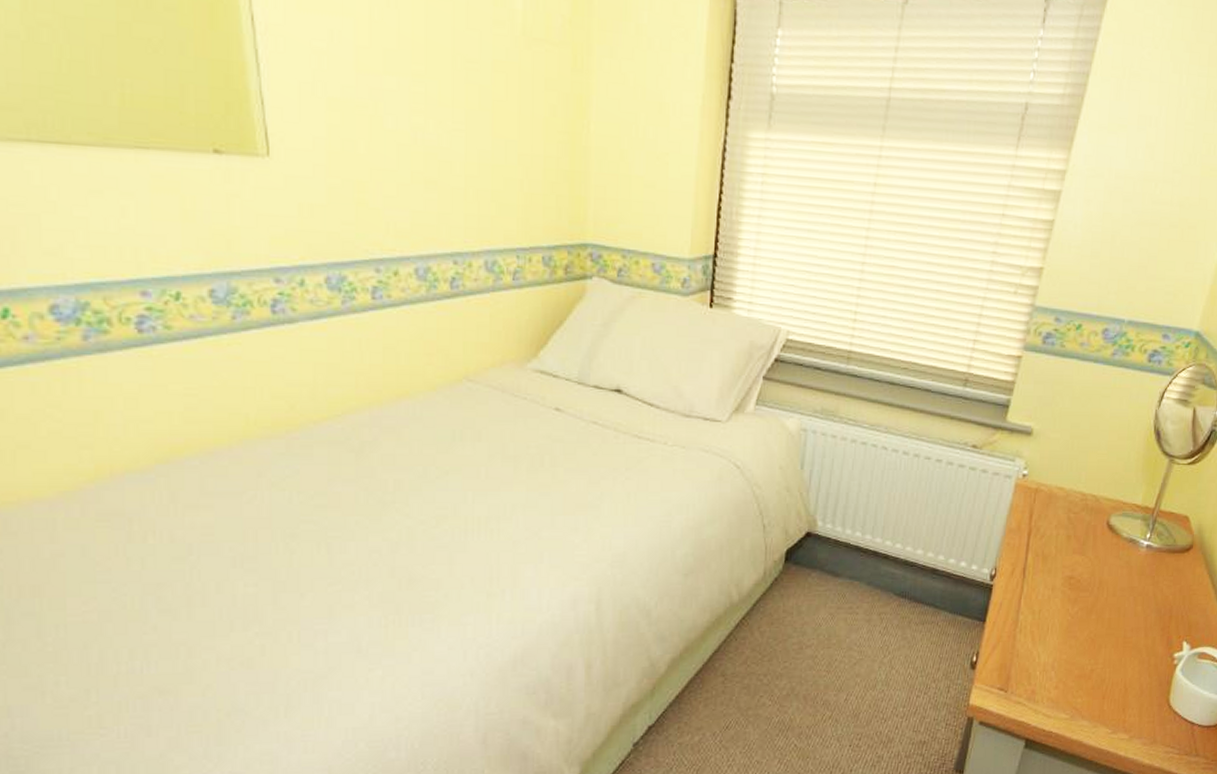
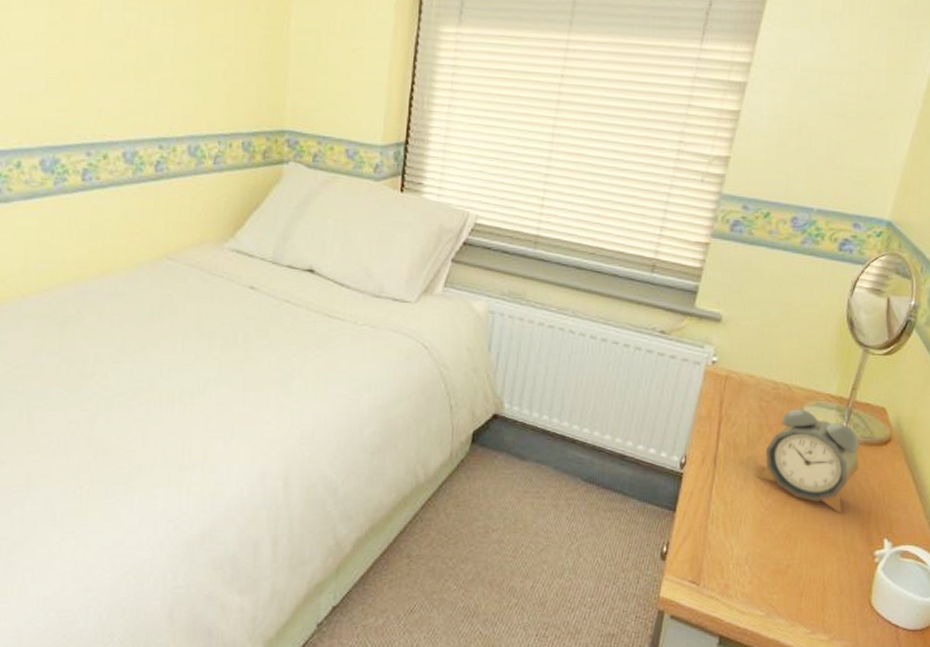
alarm clock: none [1065,519,1163,619] -> present [757,409,859,514]

